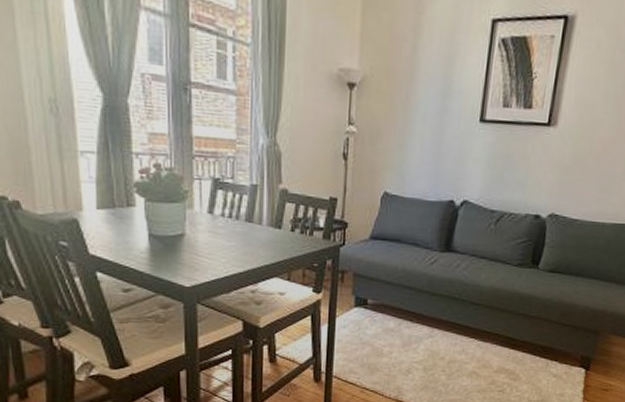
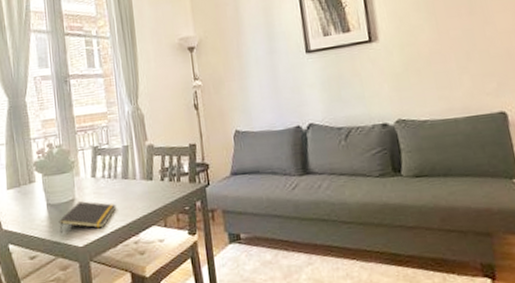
notepad: none [162,238,235,271] -> present [59,201,117,233]

